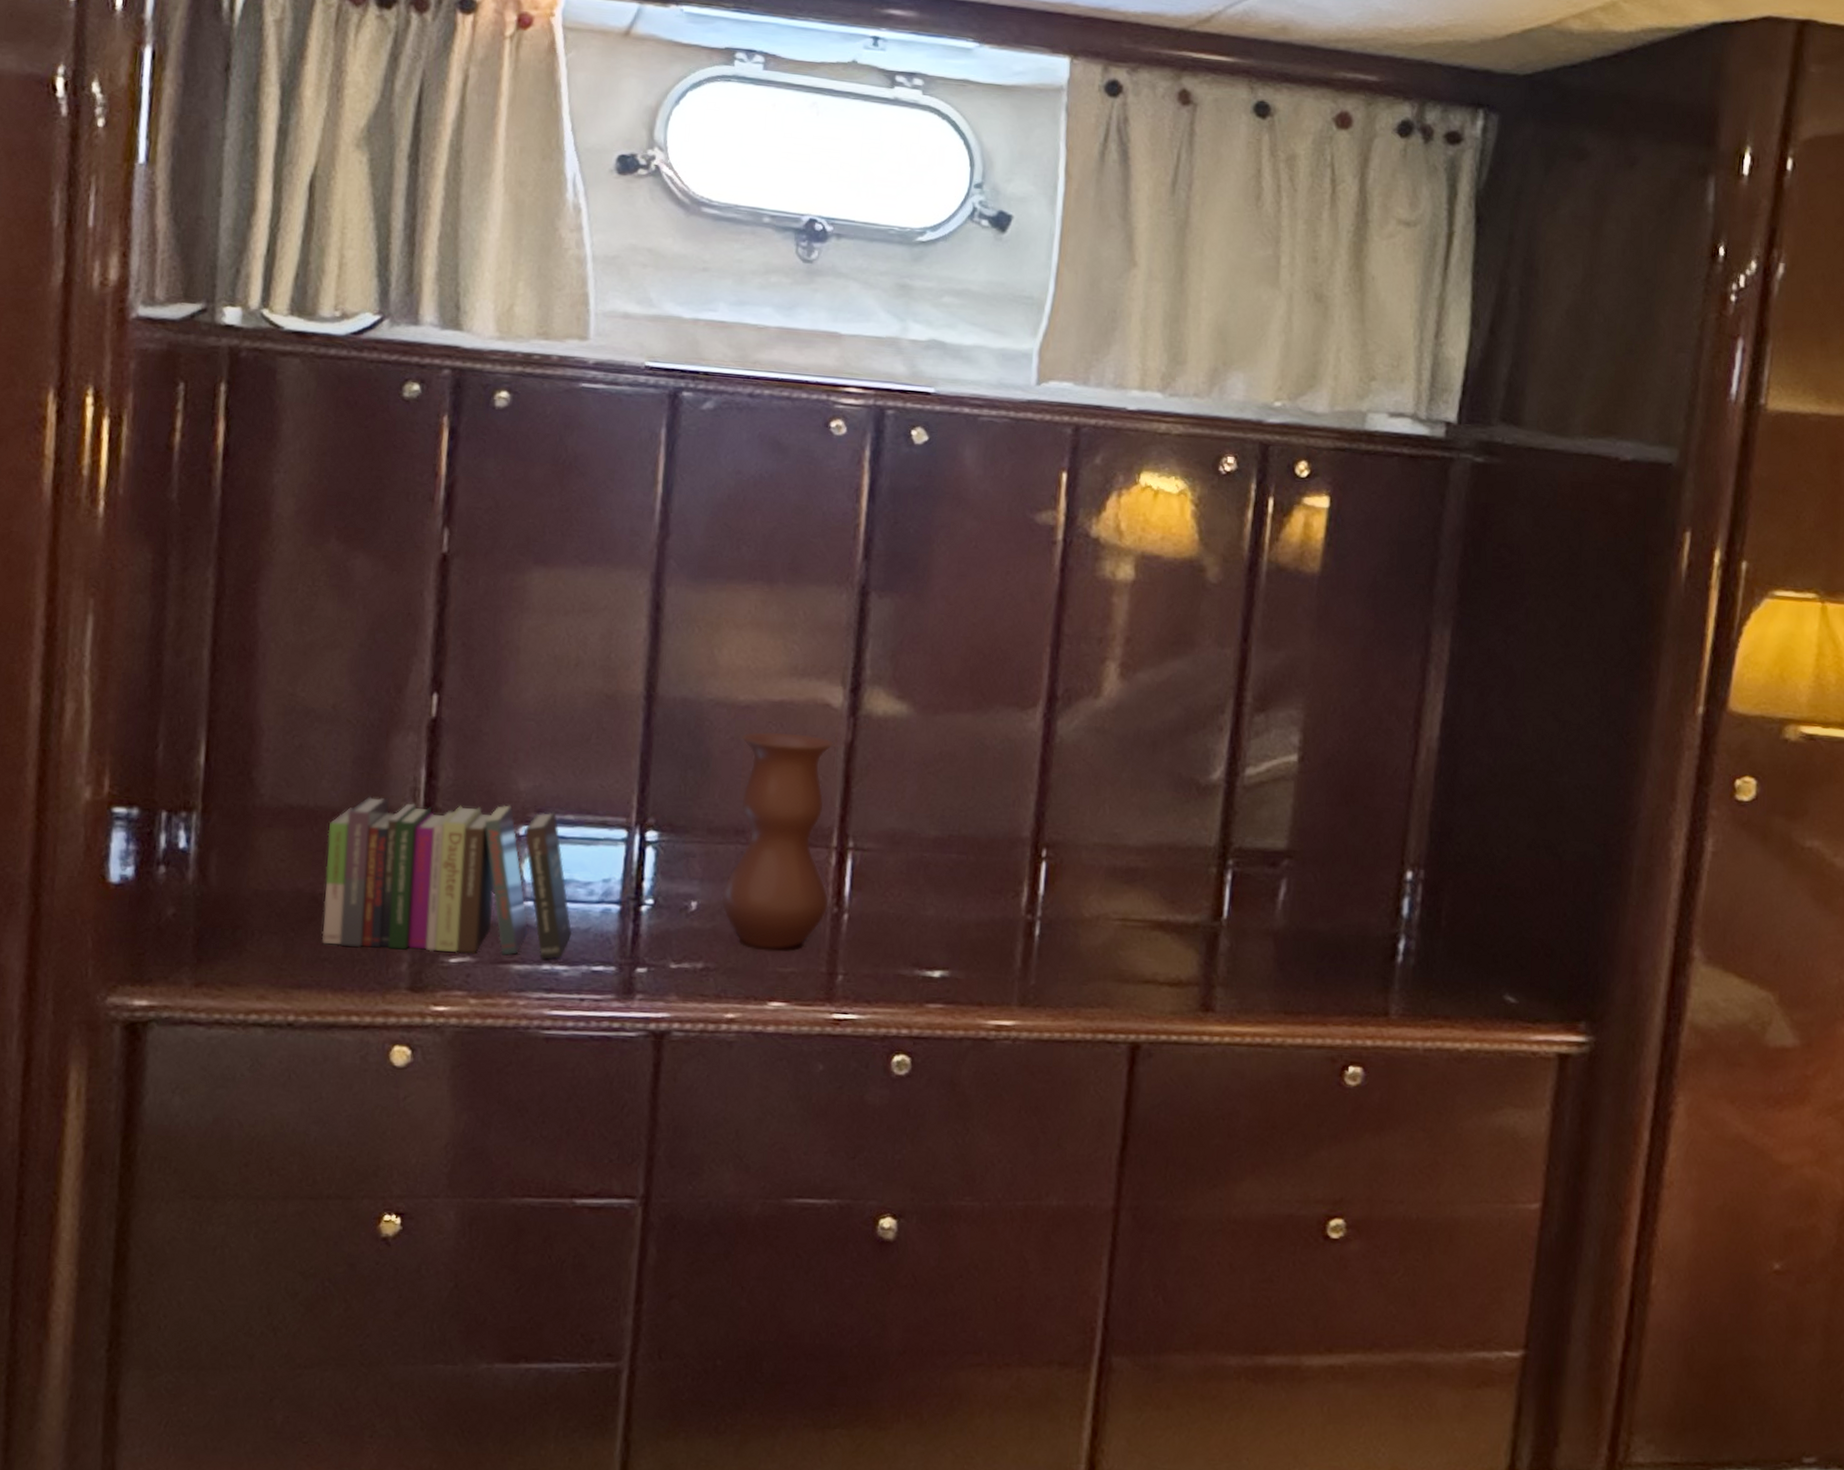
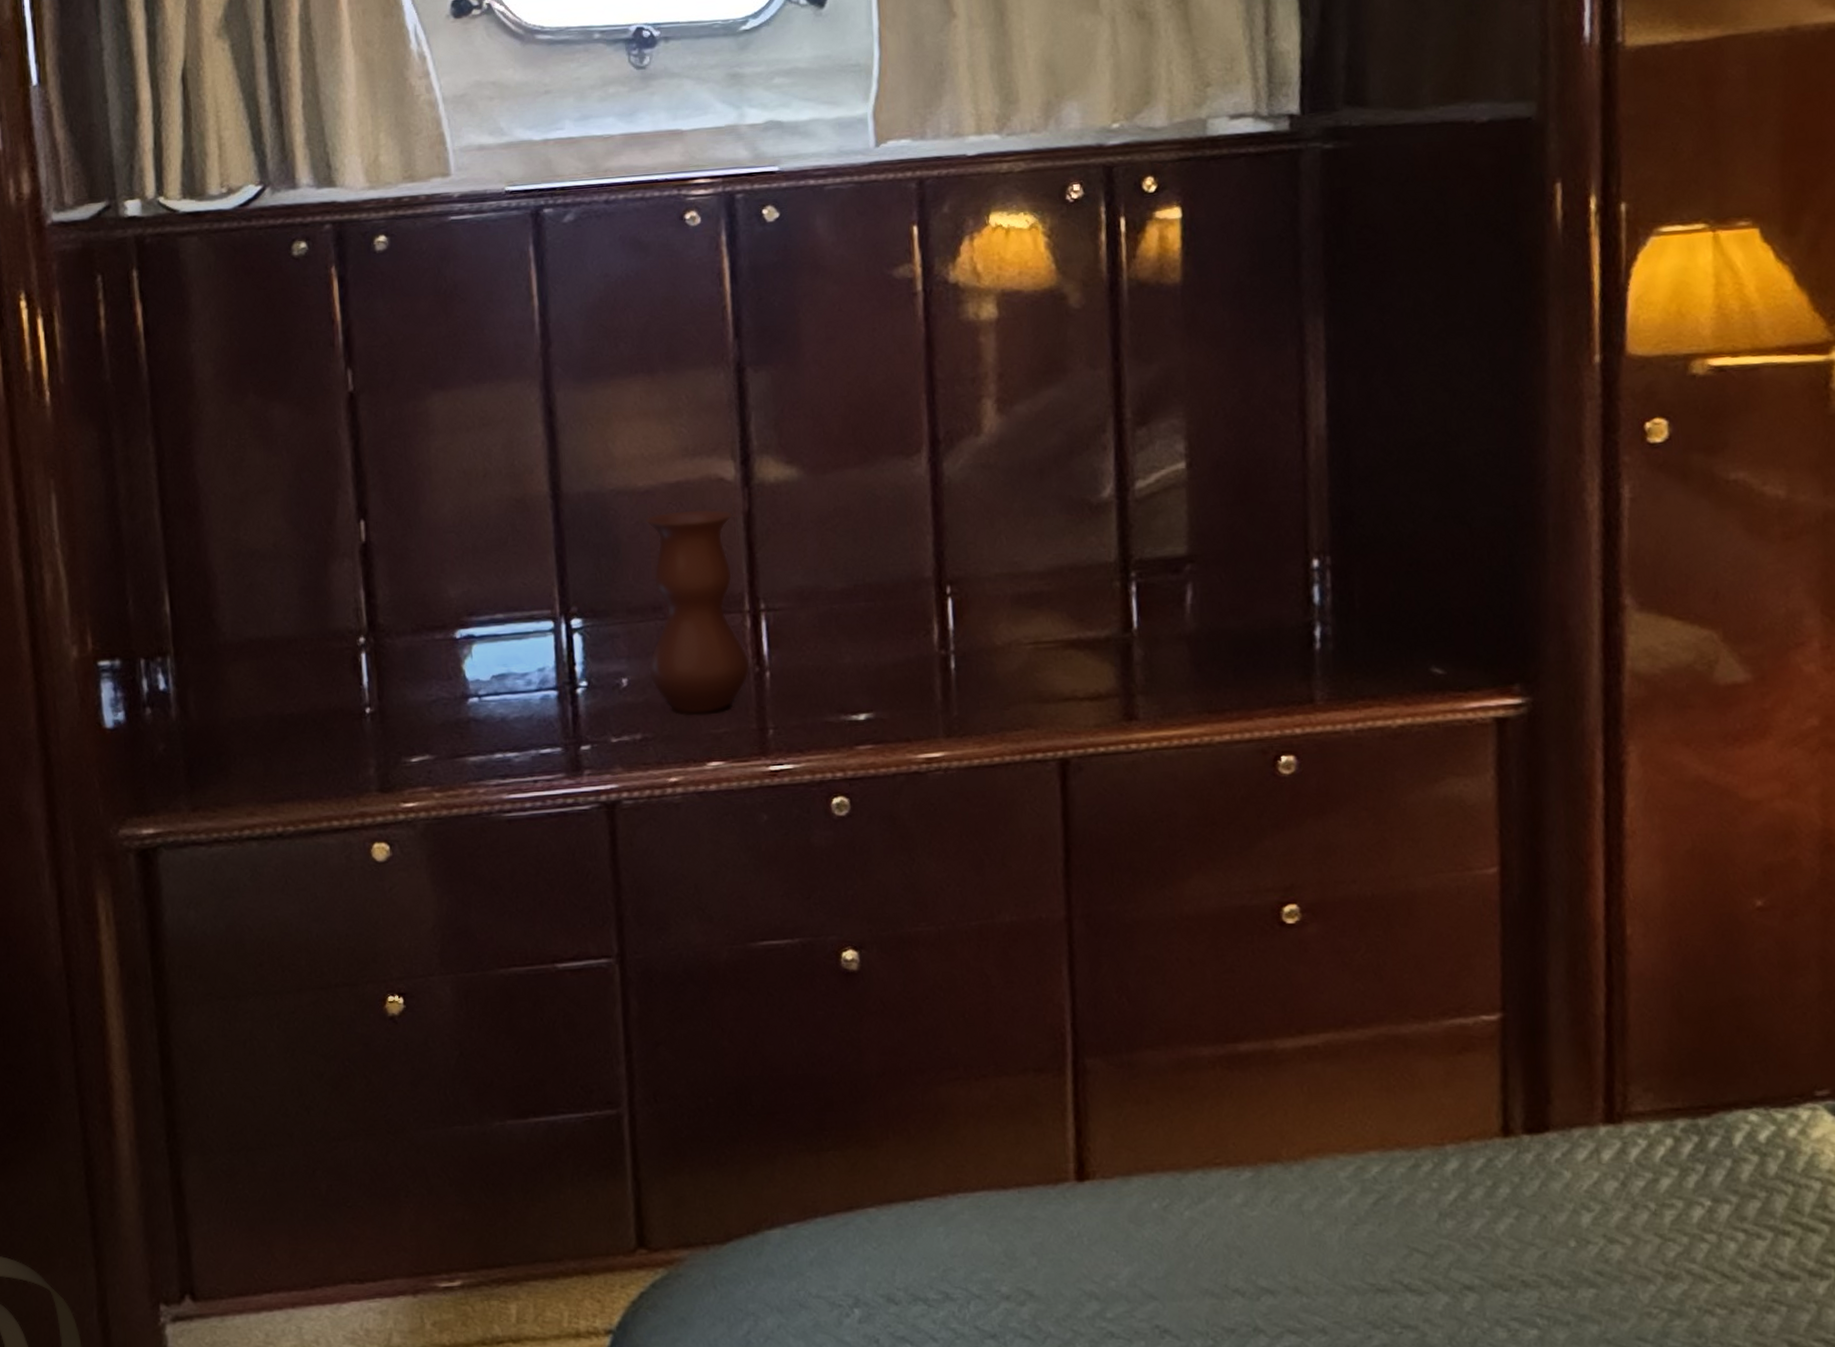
books: present [322,796,571,961] -> none [286,612,517,760]

